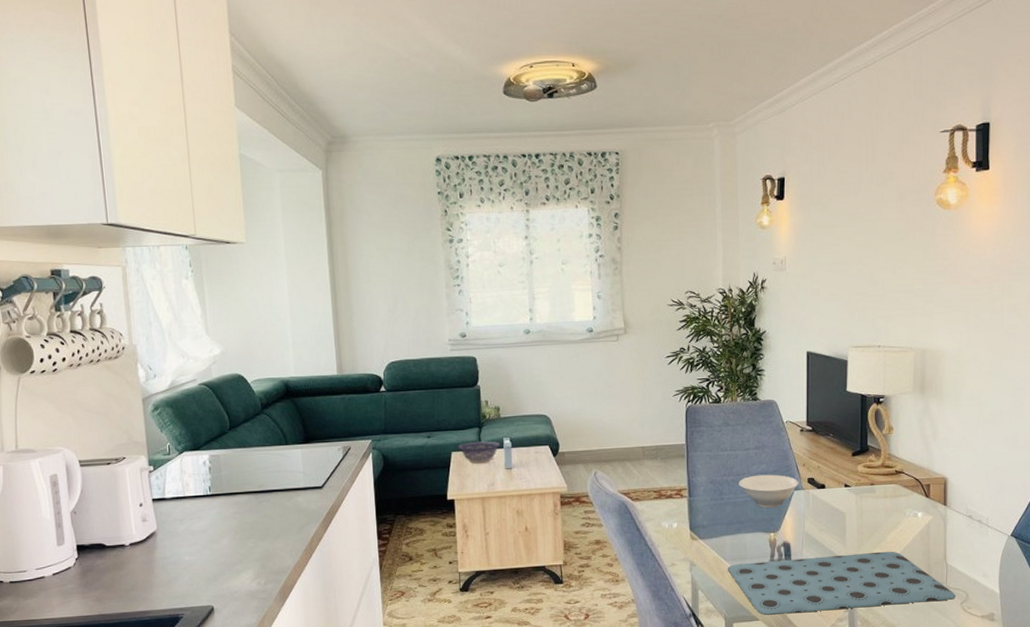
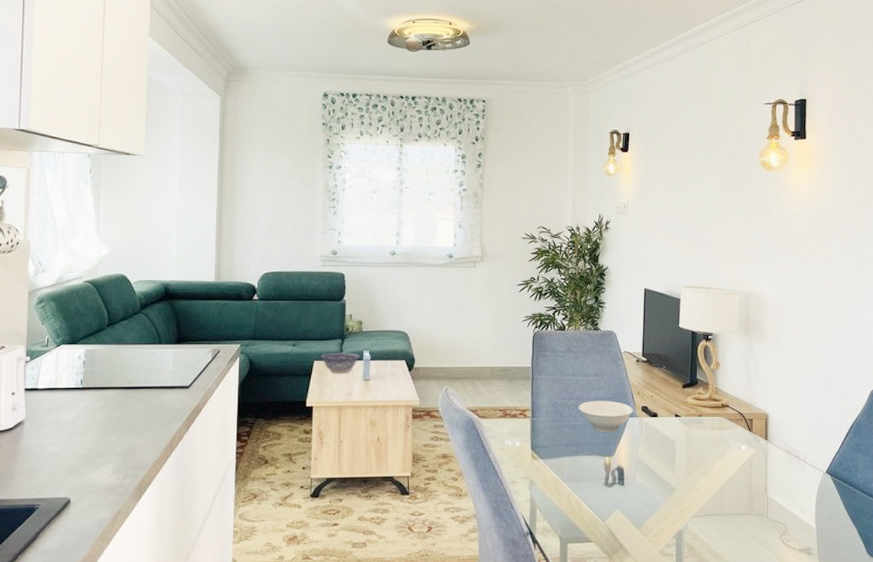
placemat: present [727,551,956,616] -> none [564,481,776,538]

